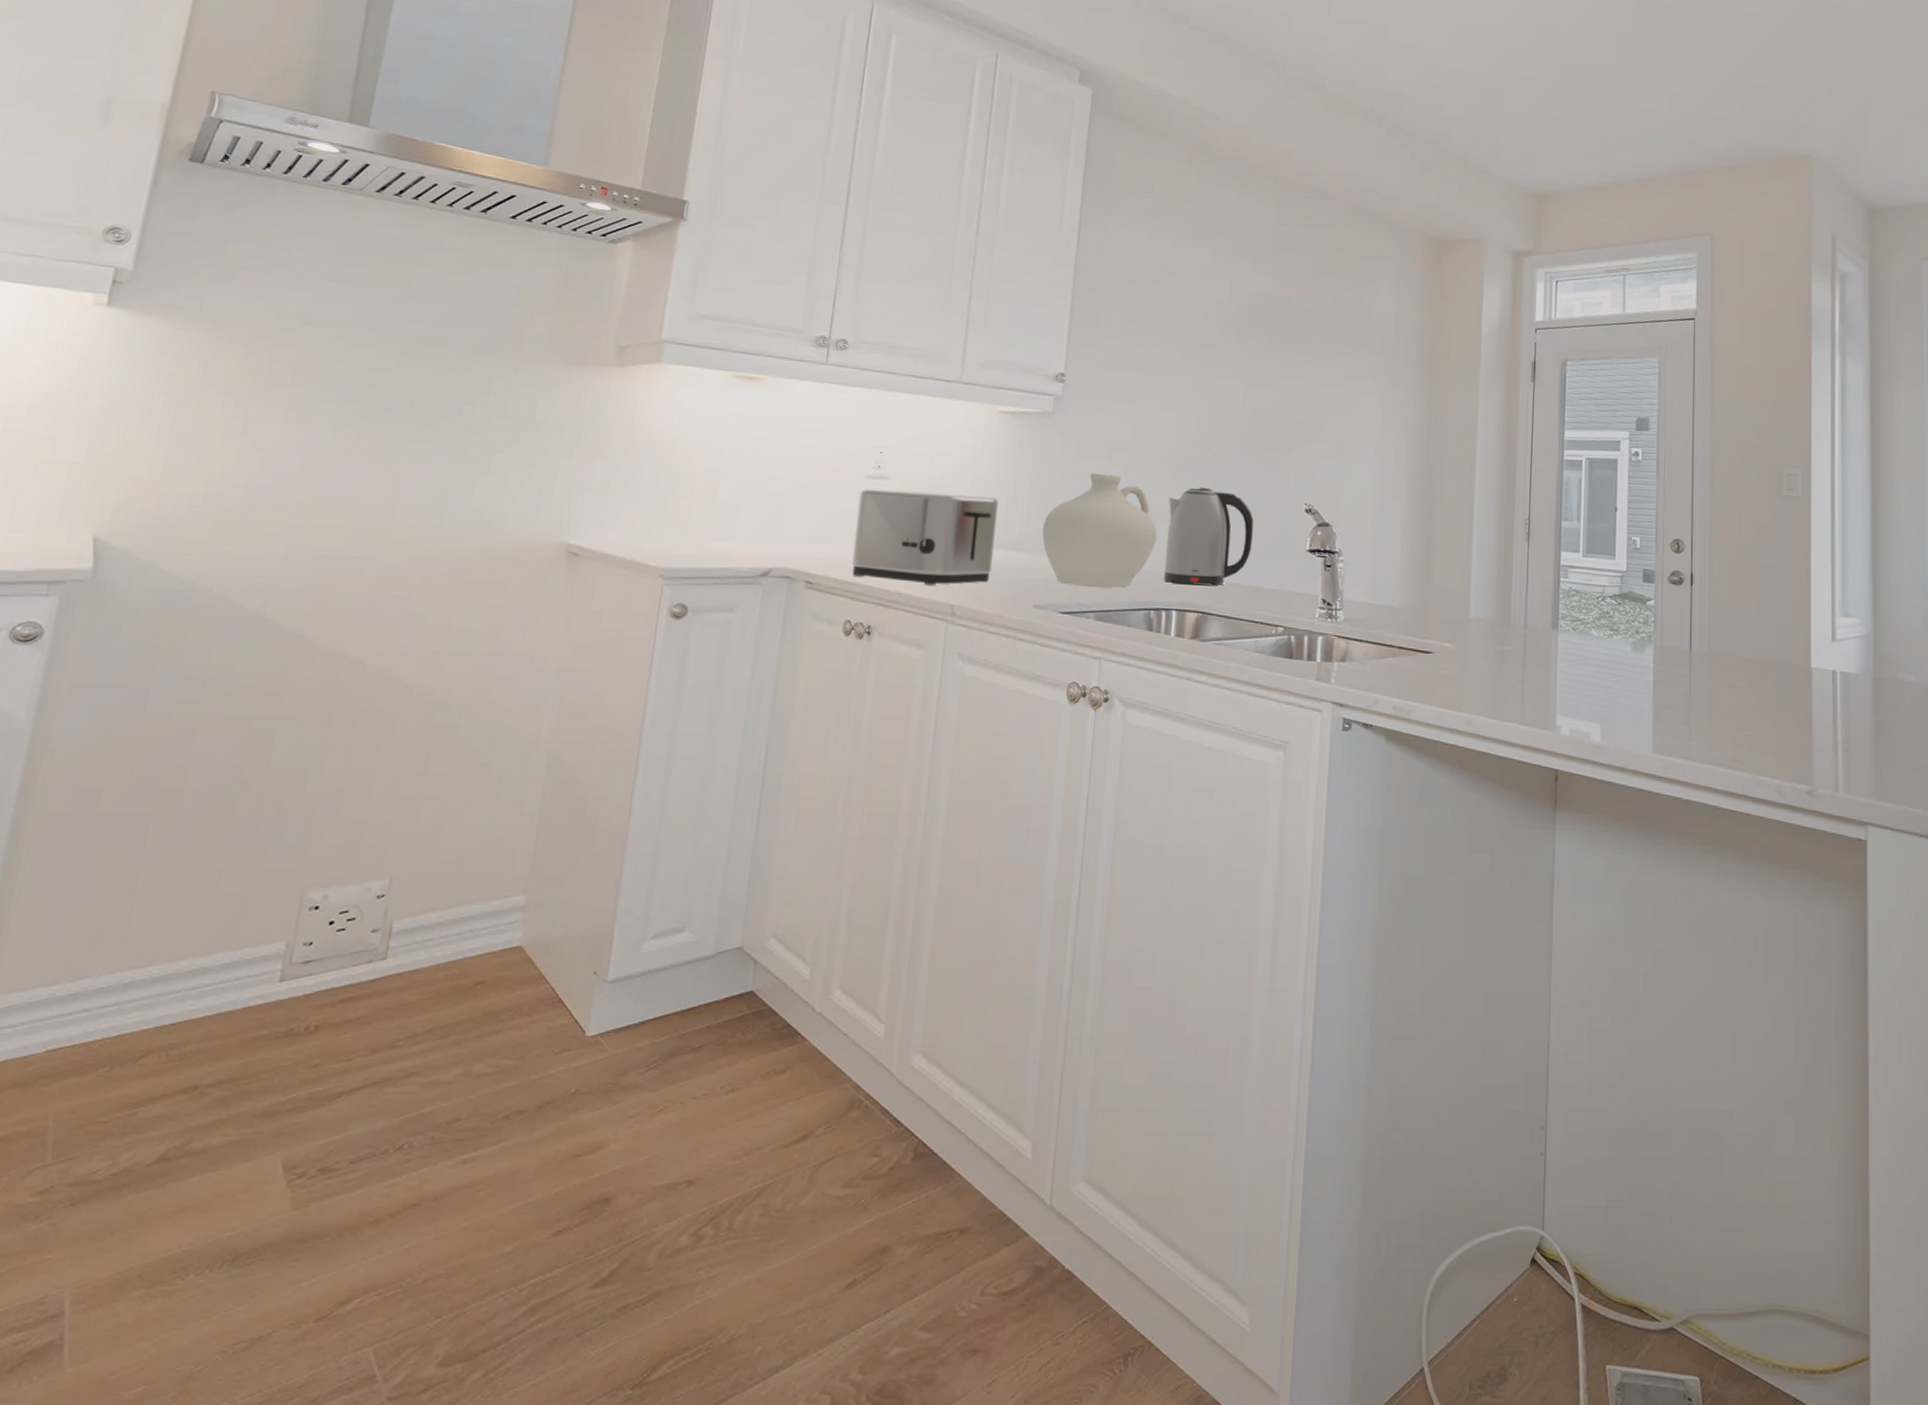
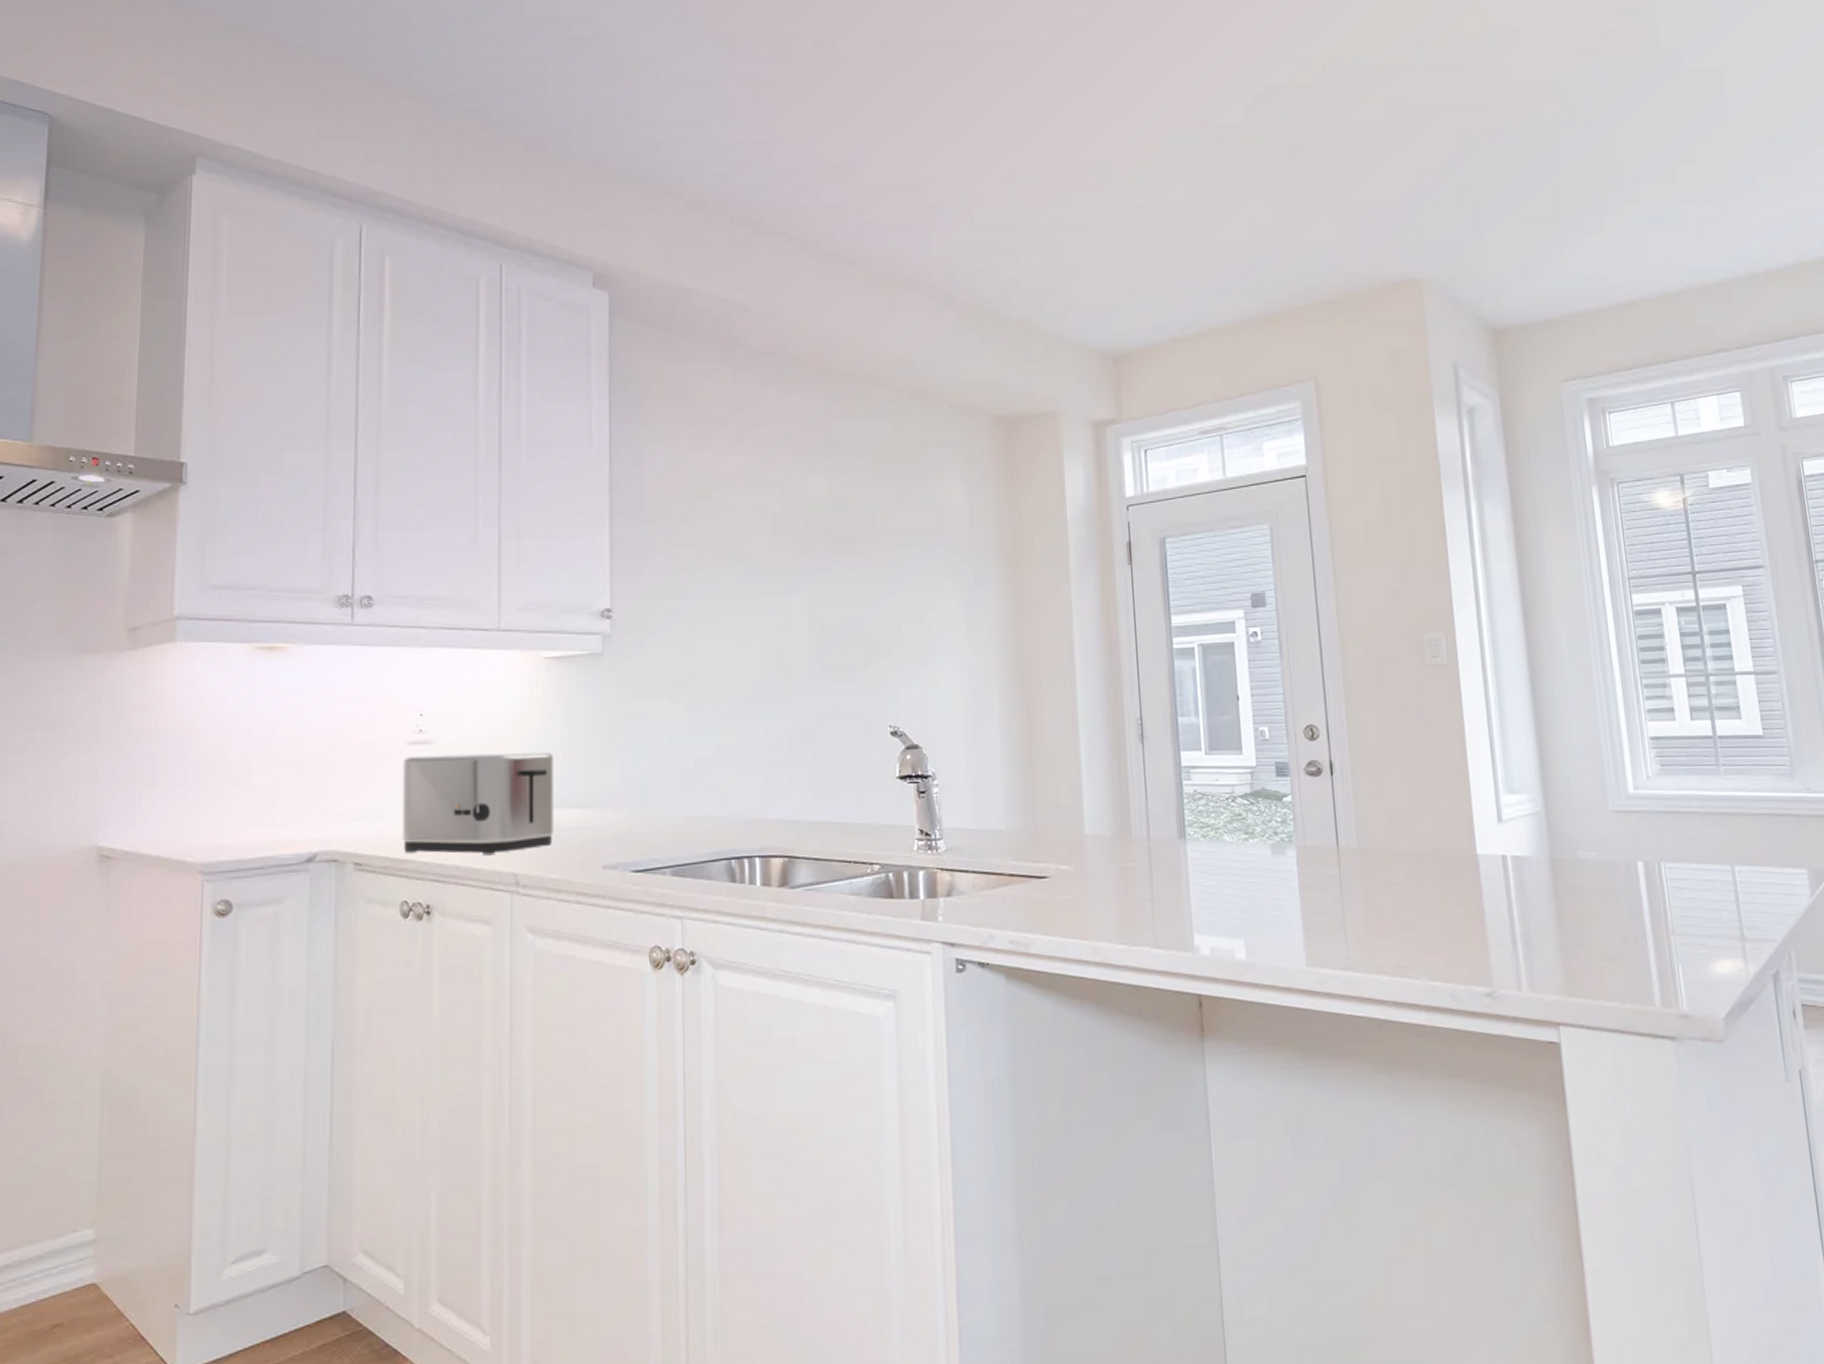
ceramic jug: present [1042,473,1157,588] -> none [605,714,730,841]
kettle: present [1163,487,1254,586] -> none [739,718,836,828]

